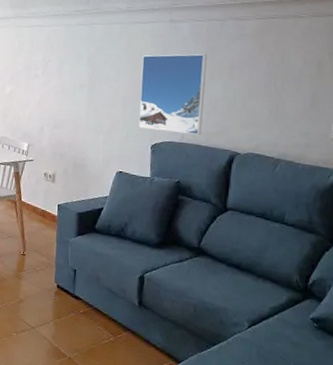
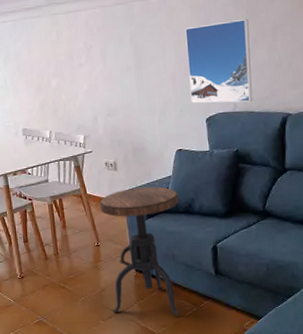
side table: none [27,202,112,342] -> present [100,186,179,316]

